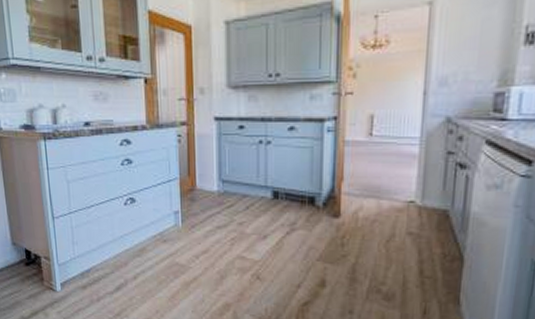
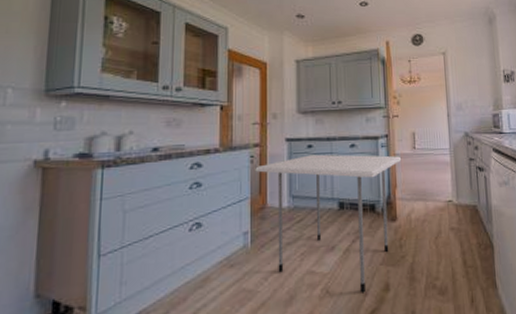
dining table: none [183,137,353,285] -> present [255,154,402,293]

